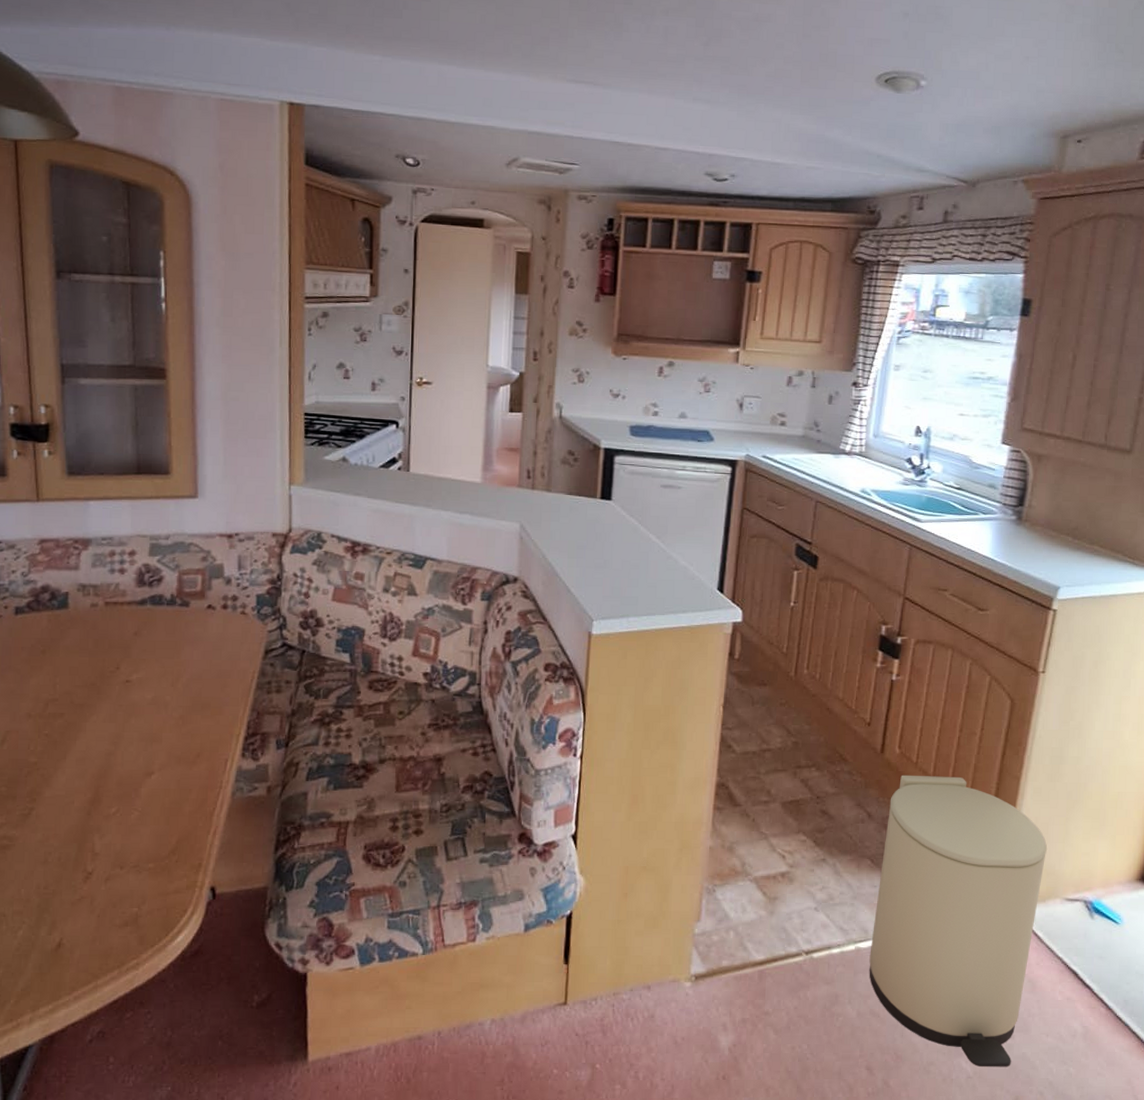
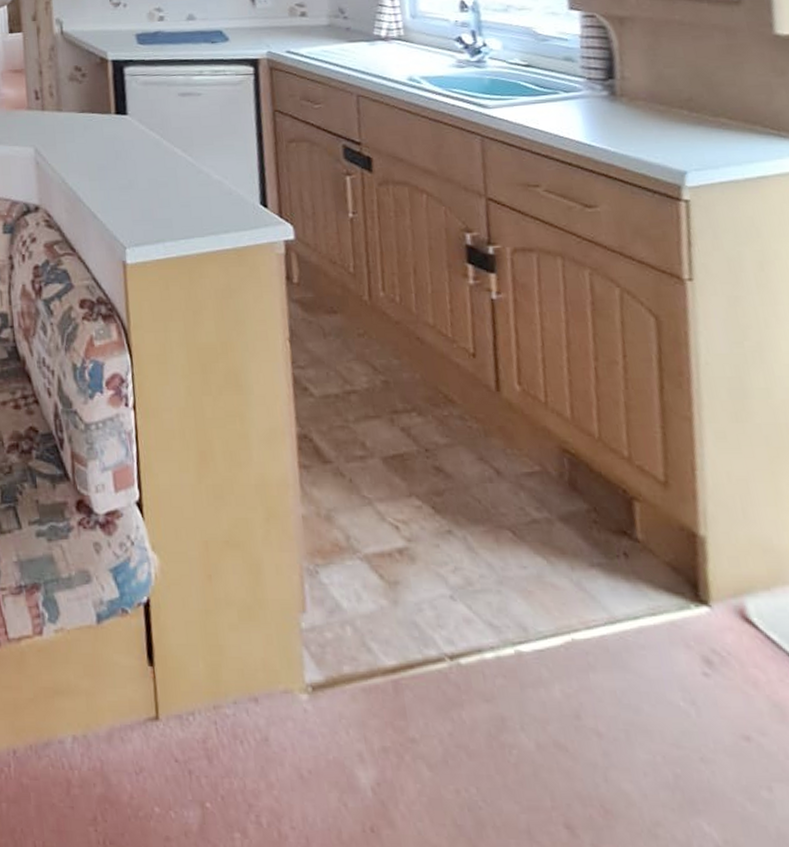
pedal bin: present [869,774,1048,1068] -> none [521,418,778,836]

